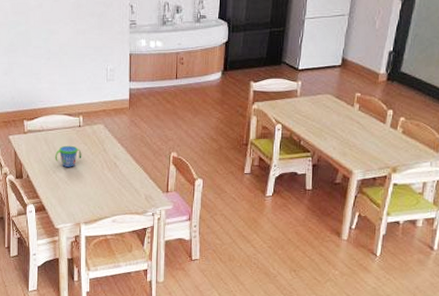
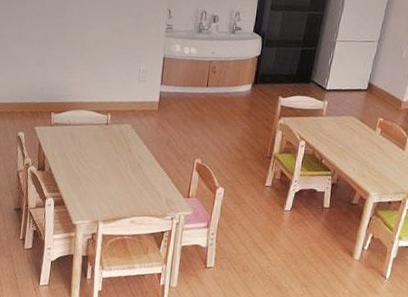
snack cup: present [55,145,82,167] -> none [79,141,107,164]

